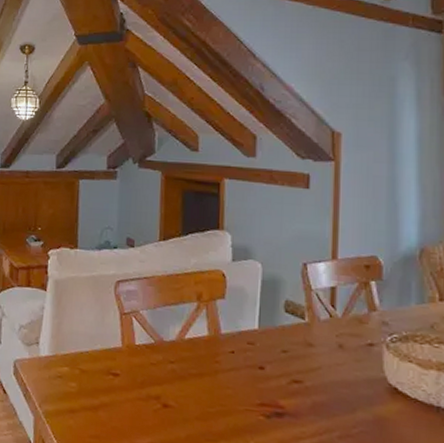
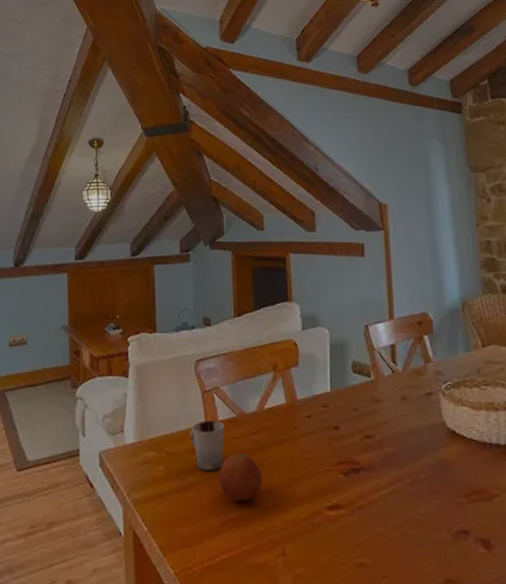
cup: none [105,342,141,394] -> present [190,420,224,470]
fruit: none [132,380,177,429] -> present [219,453,262,502]

